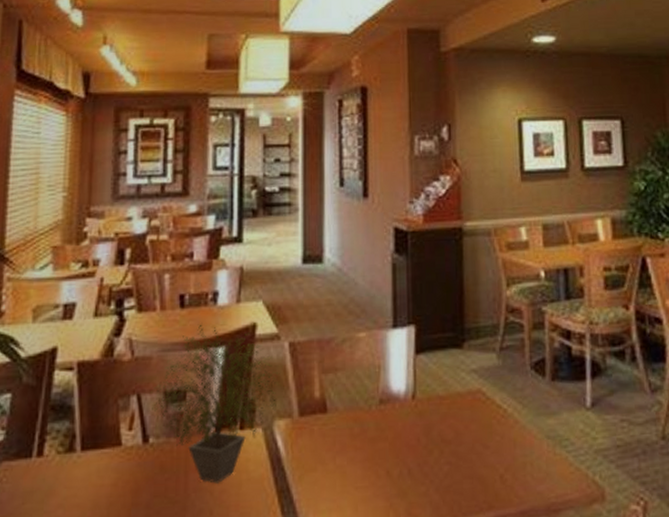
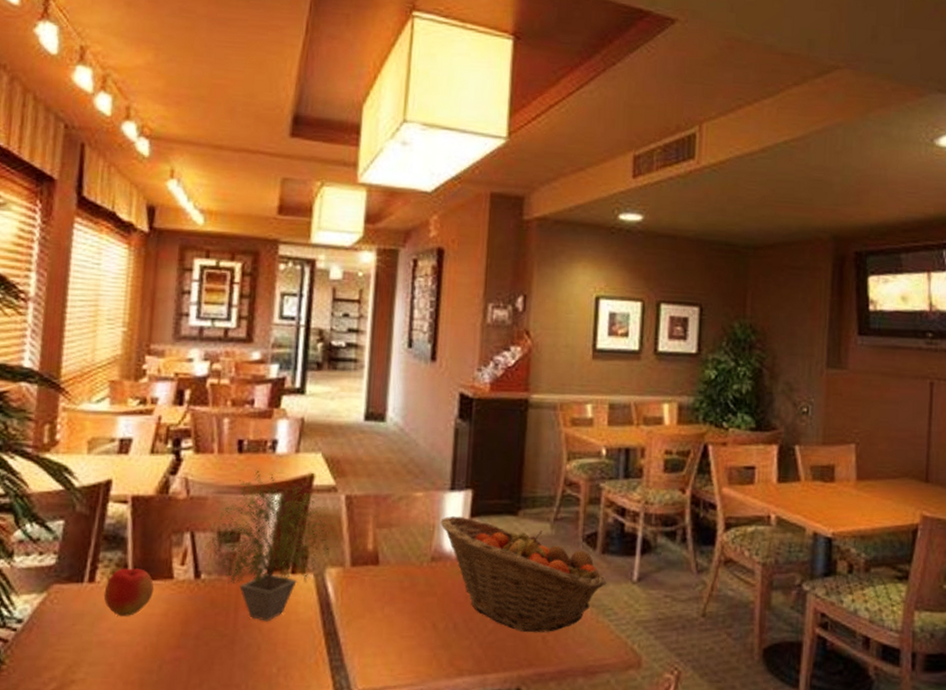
apple: none [52,437,103,490] -> present [103,568,154,616]
fruit basket: none [385,353,560,472] -> present [440,515,607,632]

